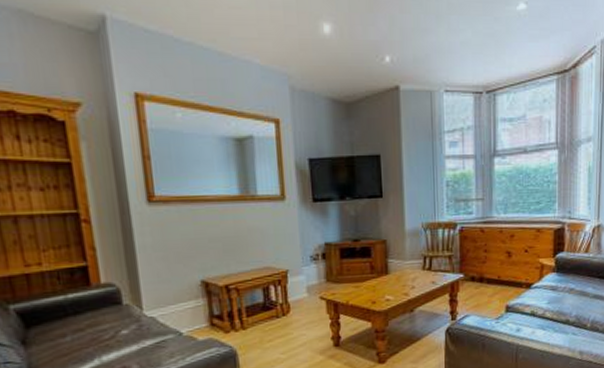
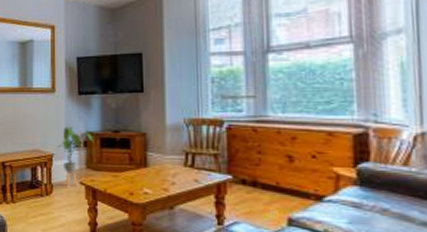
house plant: none [293,238,333,304] -> present [58,126,94,187]

